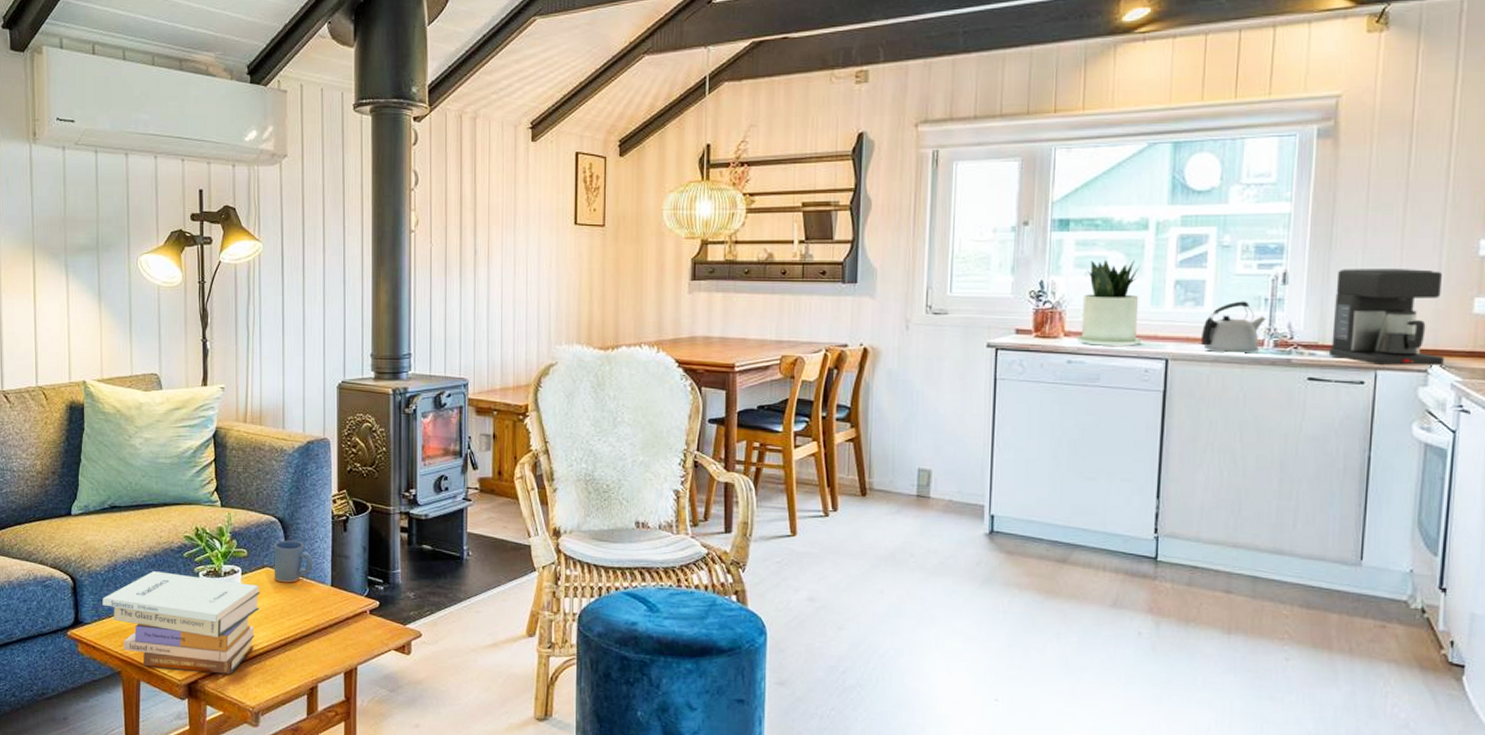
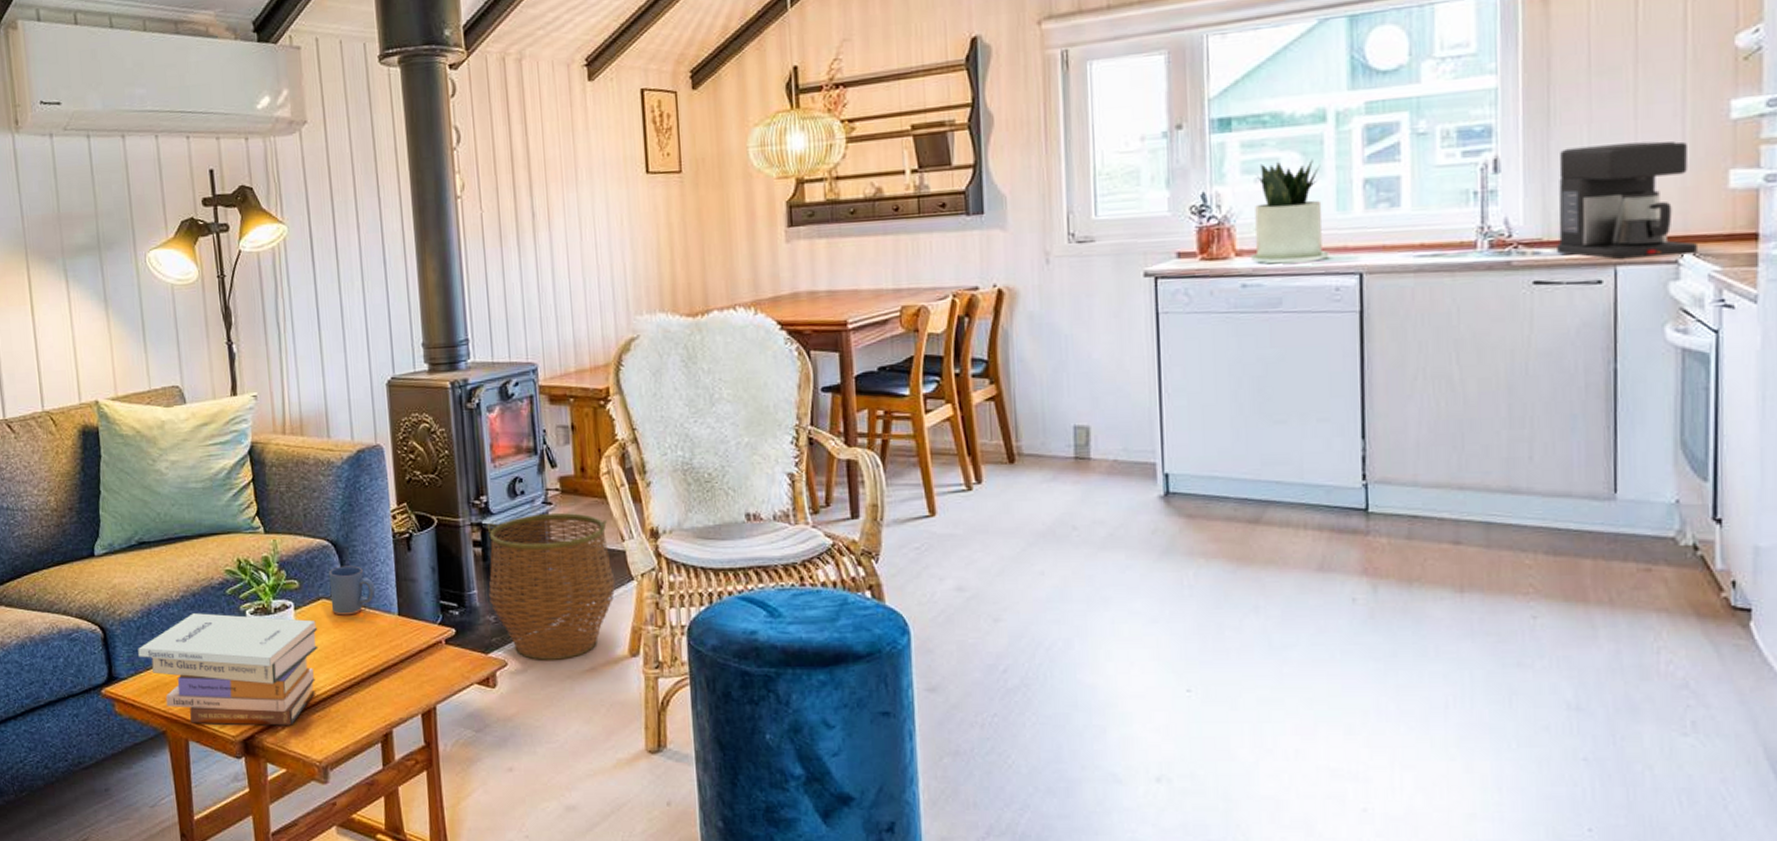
basket: none [411,508,520,635] -> present [487,513,615,660]
kettle: present [1200,301,1266,354] -> none [1399,196,1478,262]

